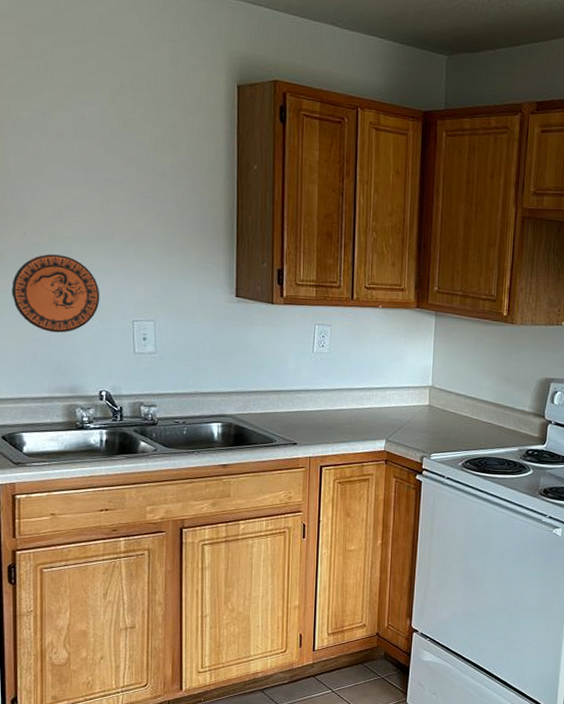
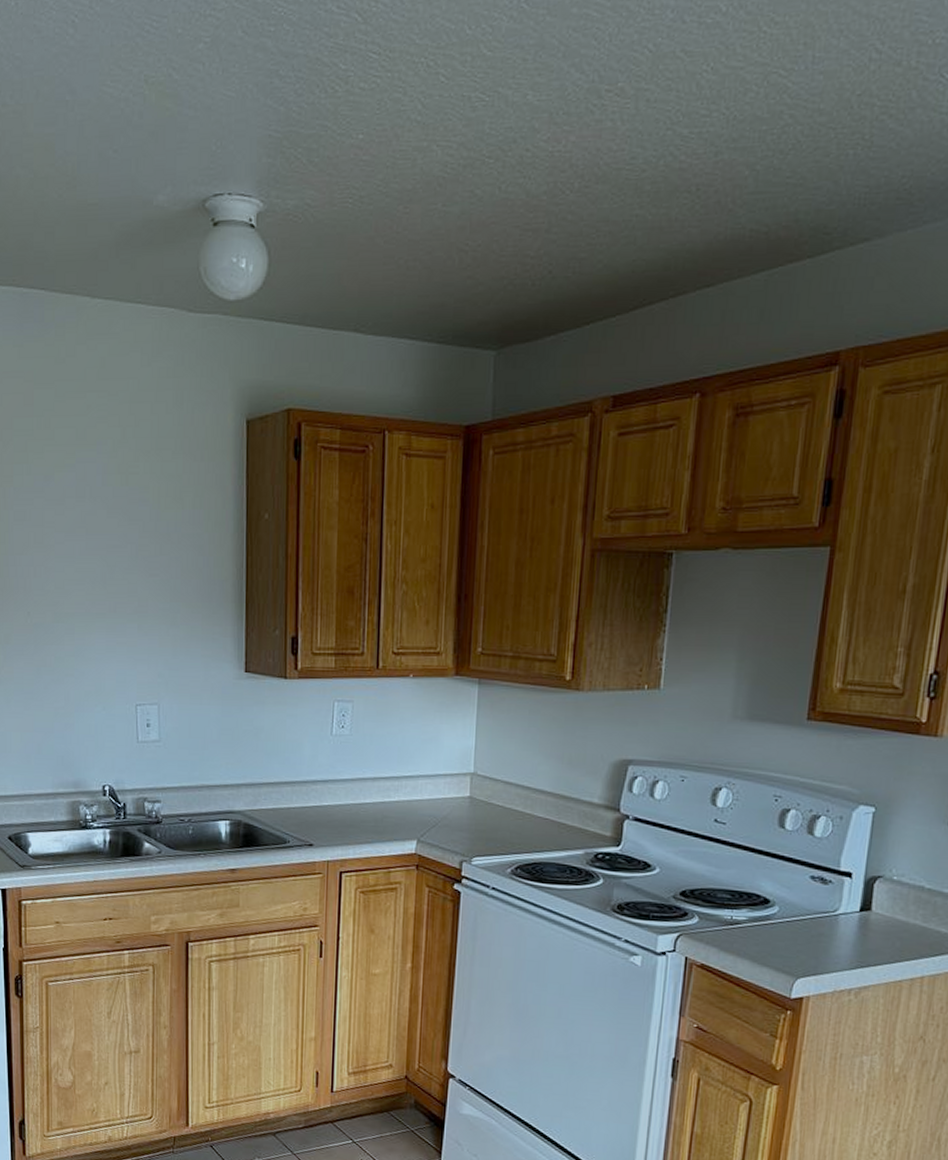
decorative plate: present [12,254,100,333] -> none [16,634,103,722]

